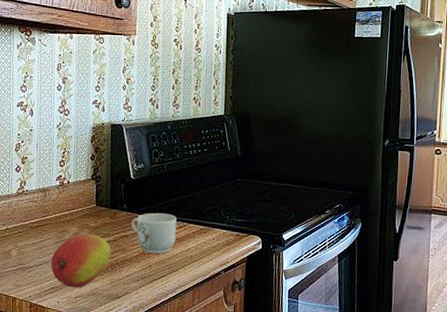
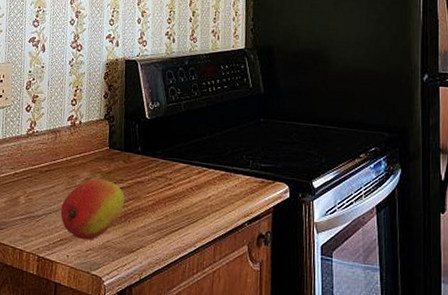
mug: present [131,212,177,254] -> none [146,156,196,203]

